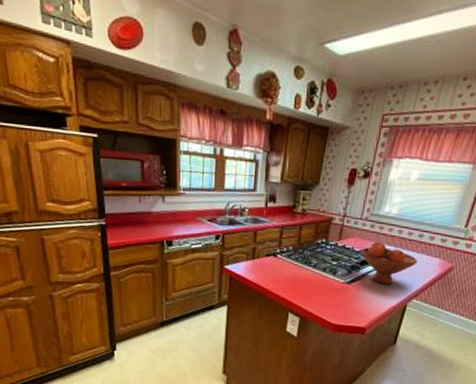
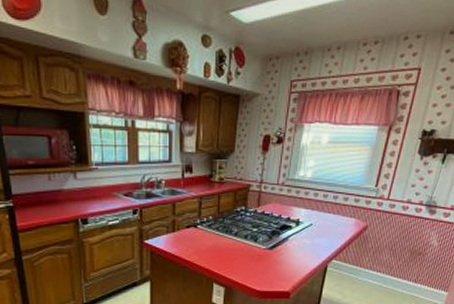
fruit bowl: present [360,241,418,284] -> none [279,205,334,246]

